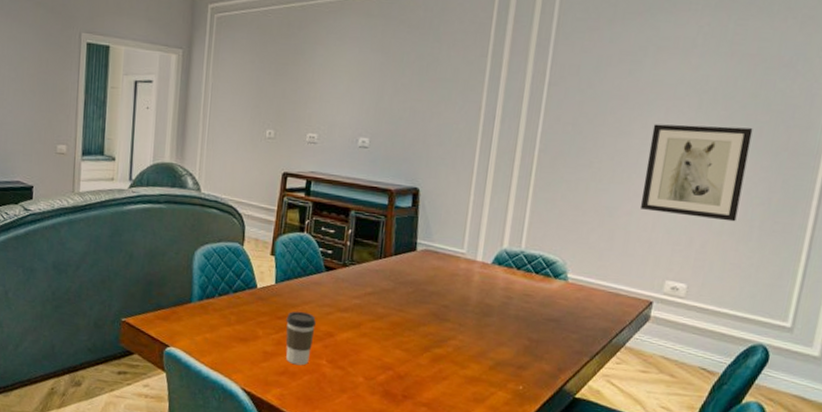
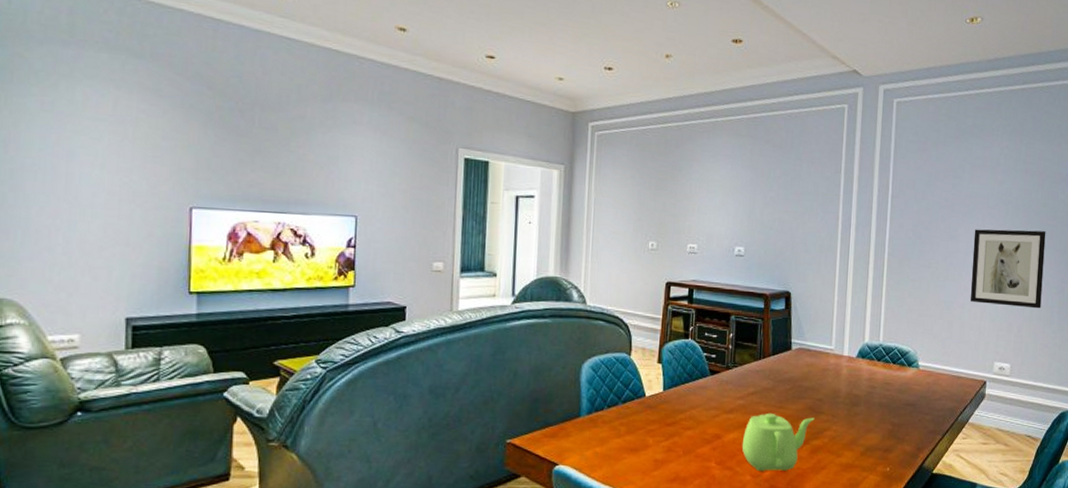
coffee cup: present [285,311,316,366] -> none [675,416,704,470]
teapot: none [355,315,439,377] -> present [741,413,815,472]

